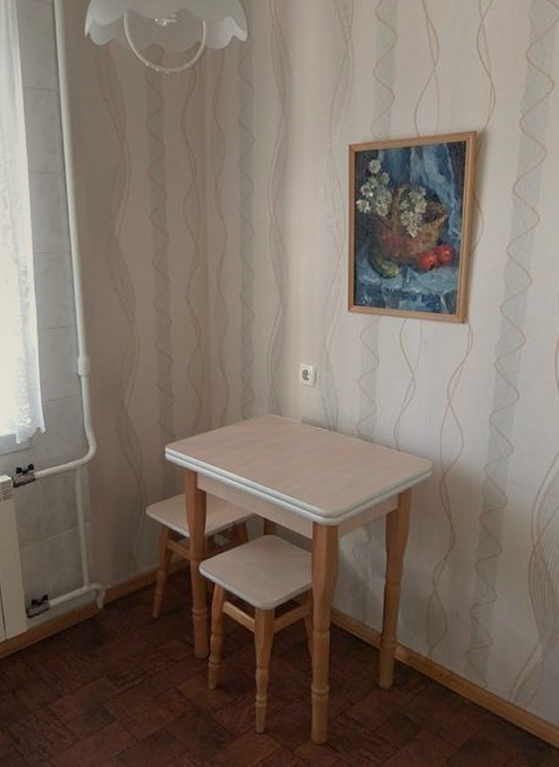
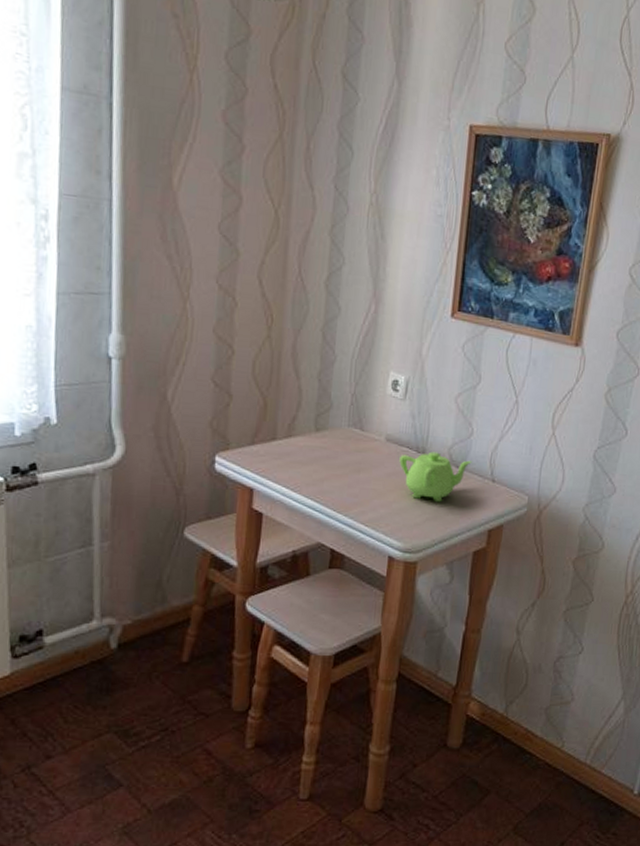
teapot: none [315,429,378,473] -> present [399,451,472,503]

